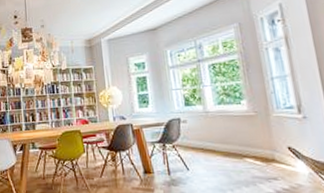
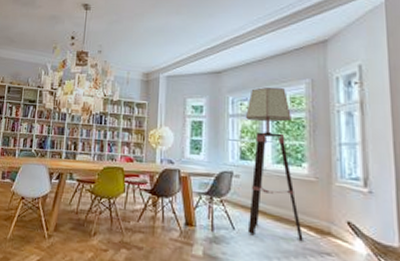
floor lamp: none [184,35,251,172] -> present [246,87,303,241]

